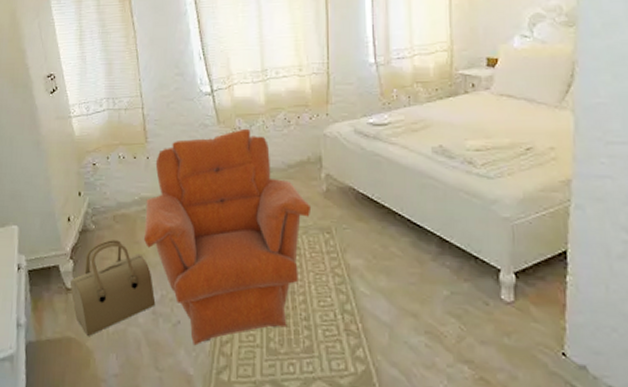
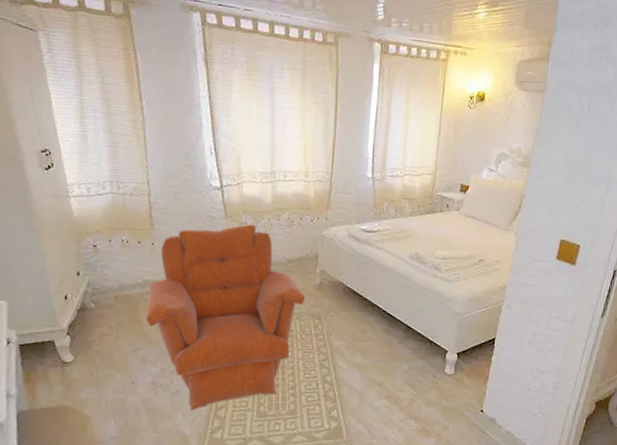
handbag: present [69,240,156,336] -> none [66,318,156,404]

